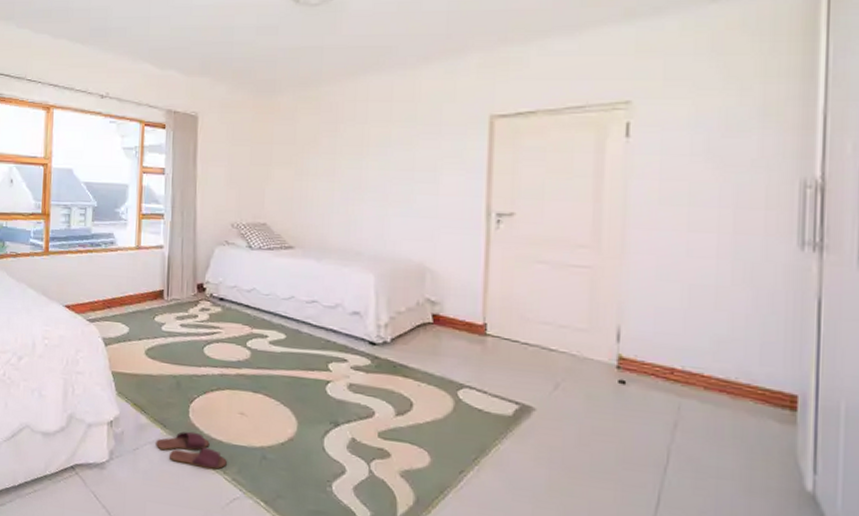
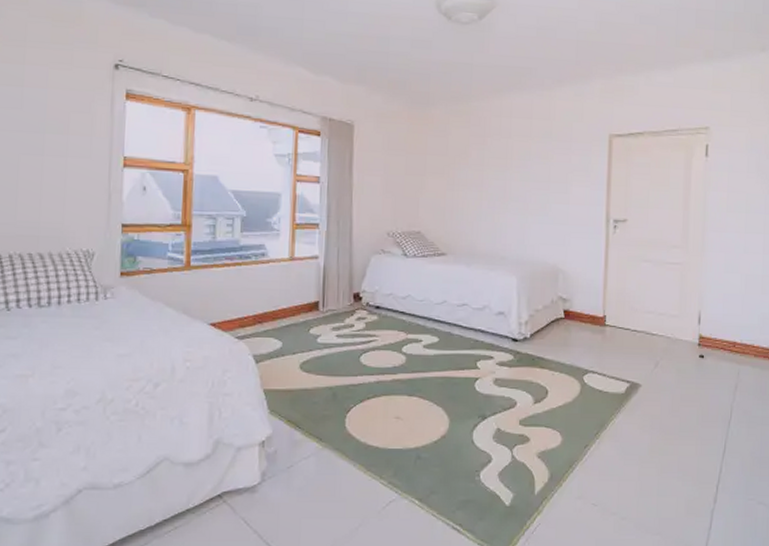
slippers: present [156,431,227,469] -> none [311,441,383,475]

